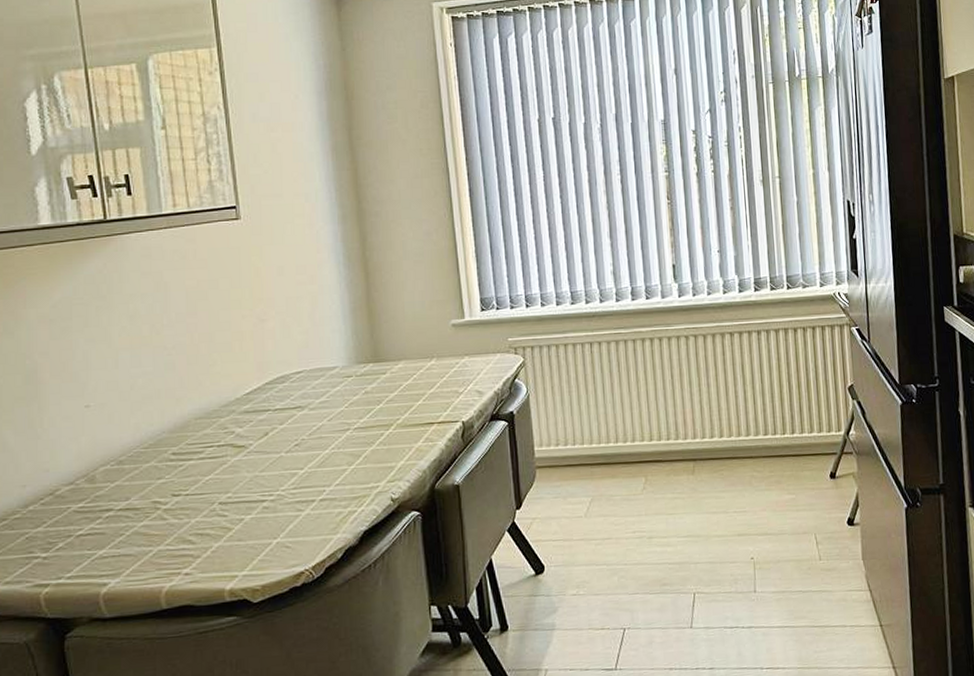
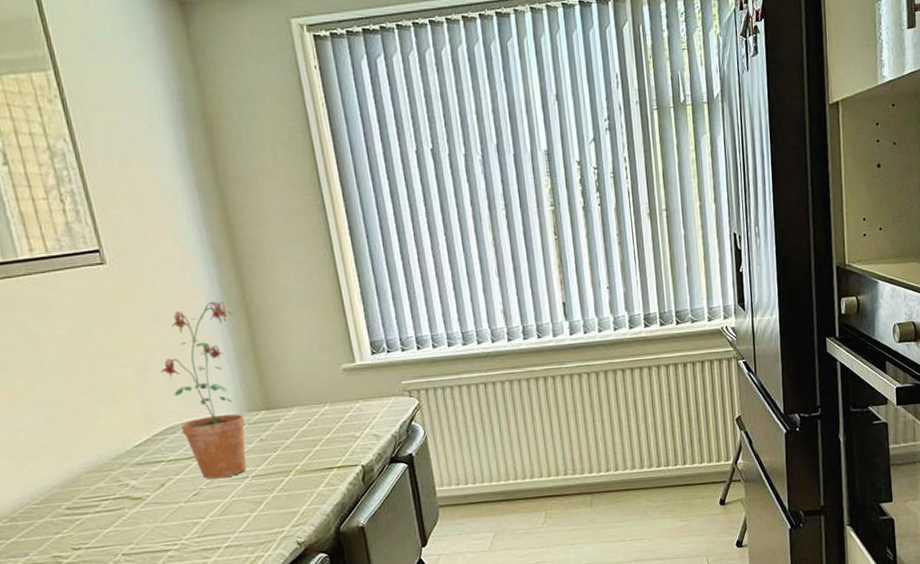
potted plant: none [278,256,353,430] -> present [160,301,247,479]

